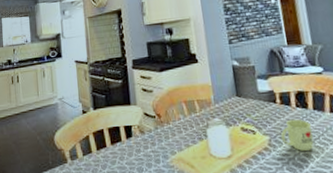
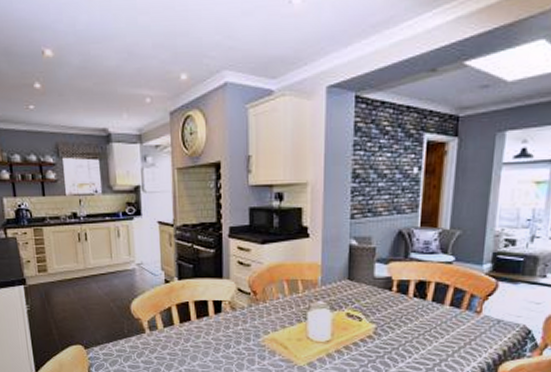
mug: present [280,119,314,151] -> none [388,309,425,342]

